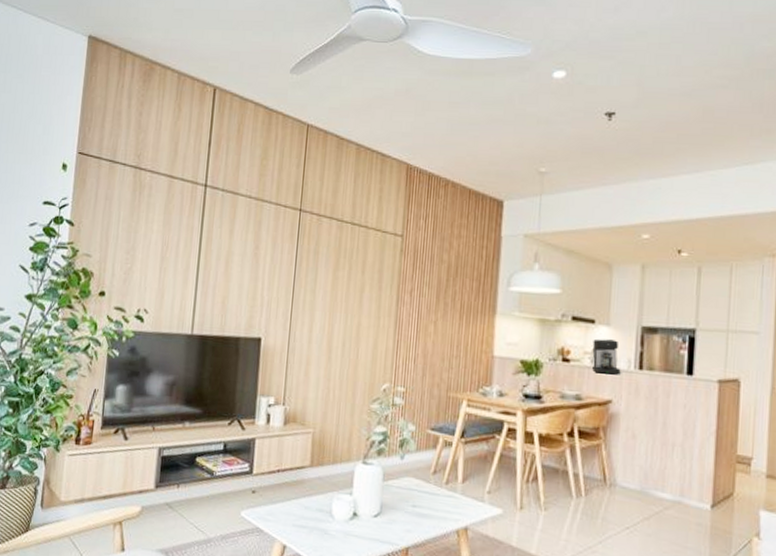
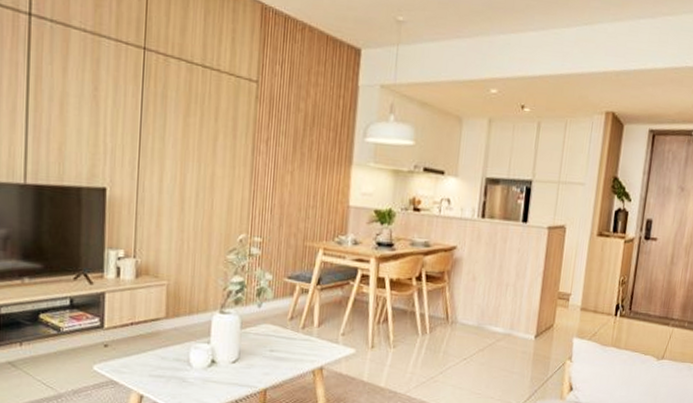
coffee maker: present [592,338,621,375] -> none [440,189,466,223]

